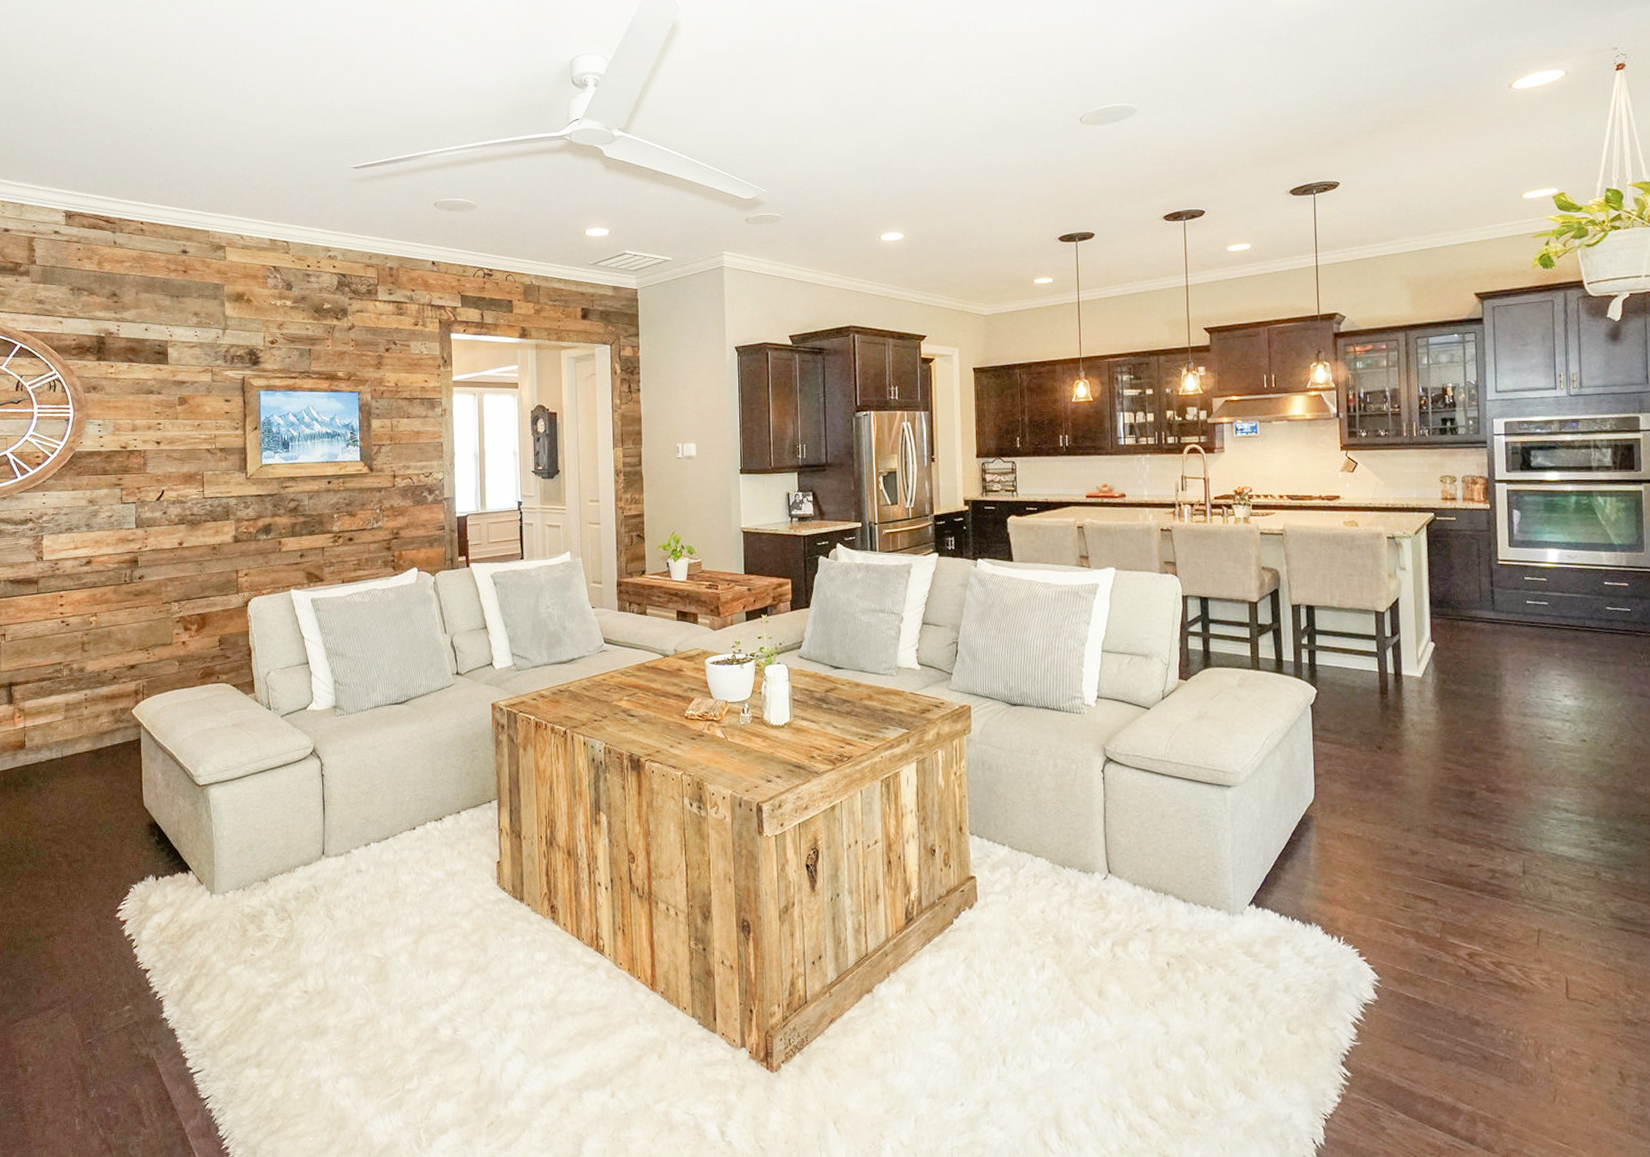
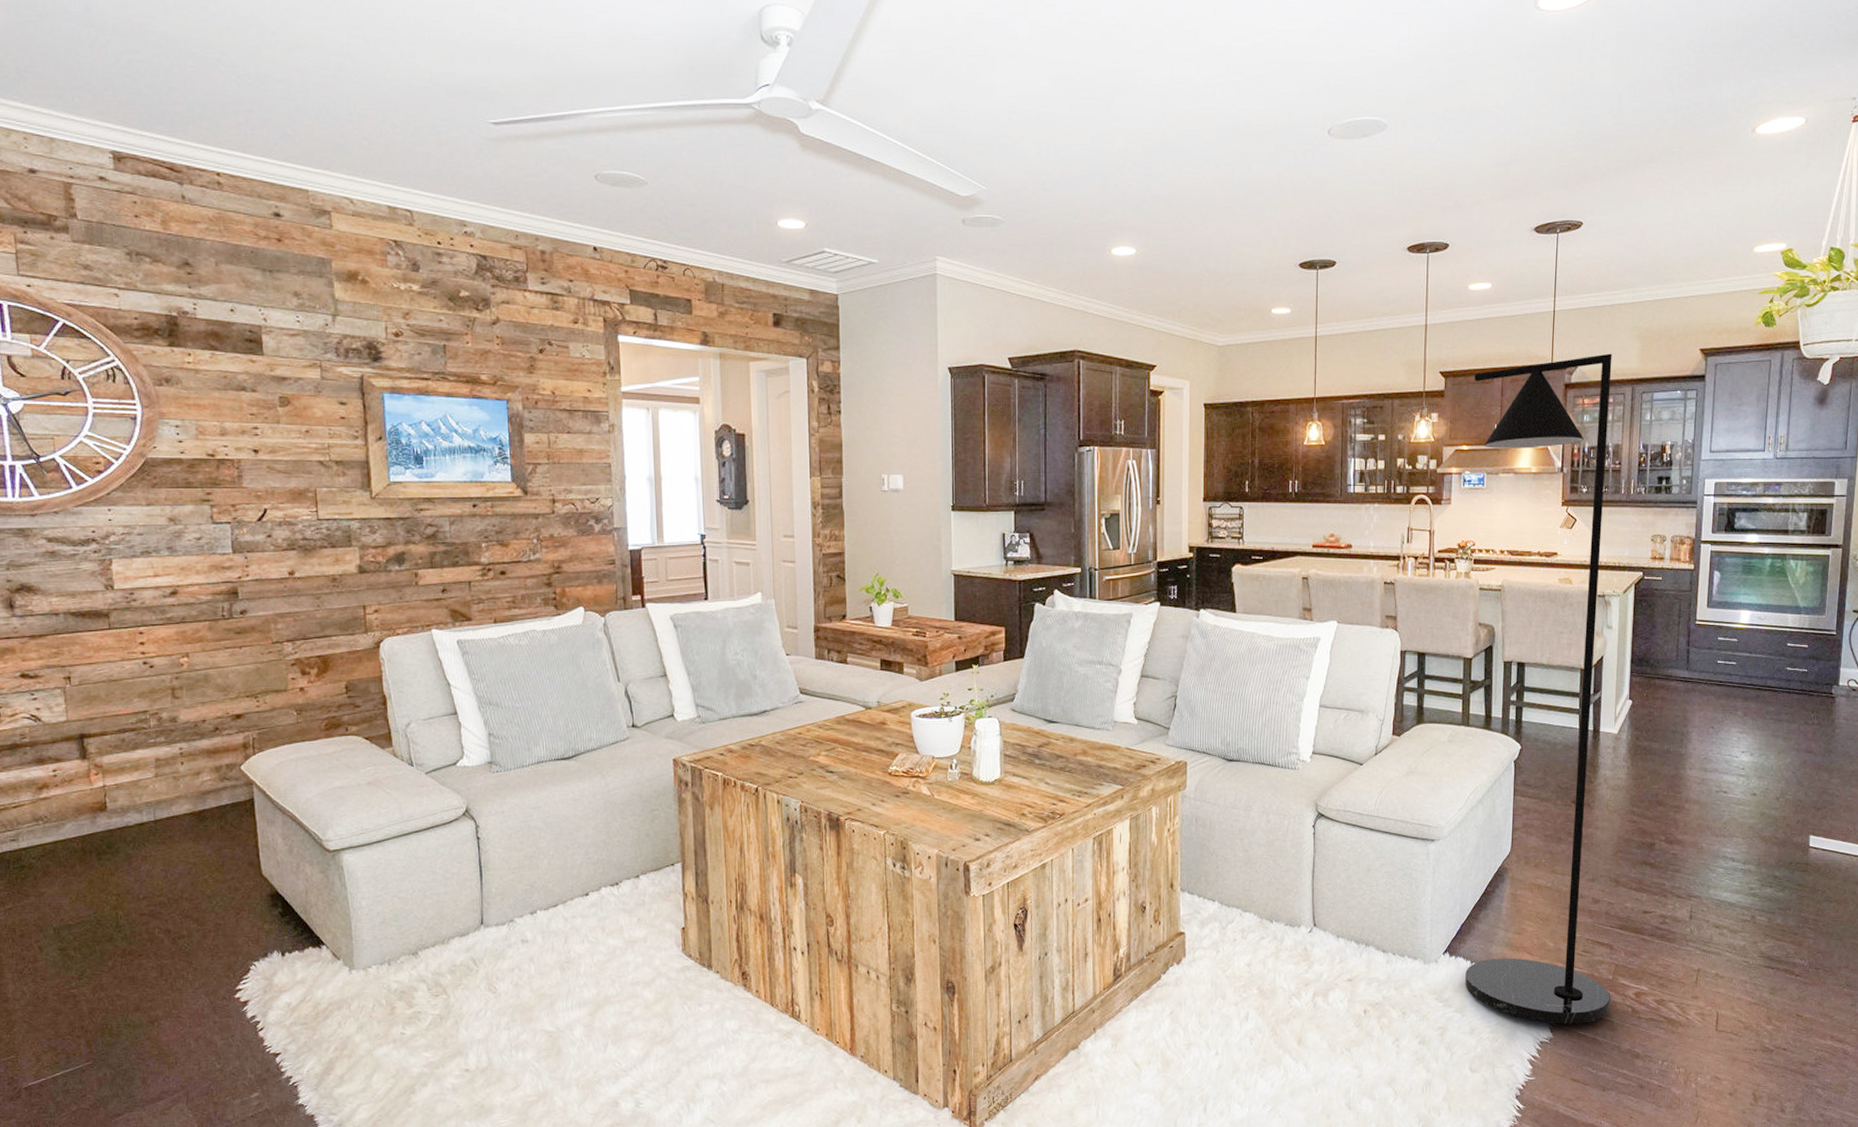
floor lamp: none [1239,302,1441,985] -> present [1465,353,1612,1024]

